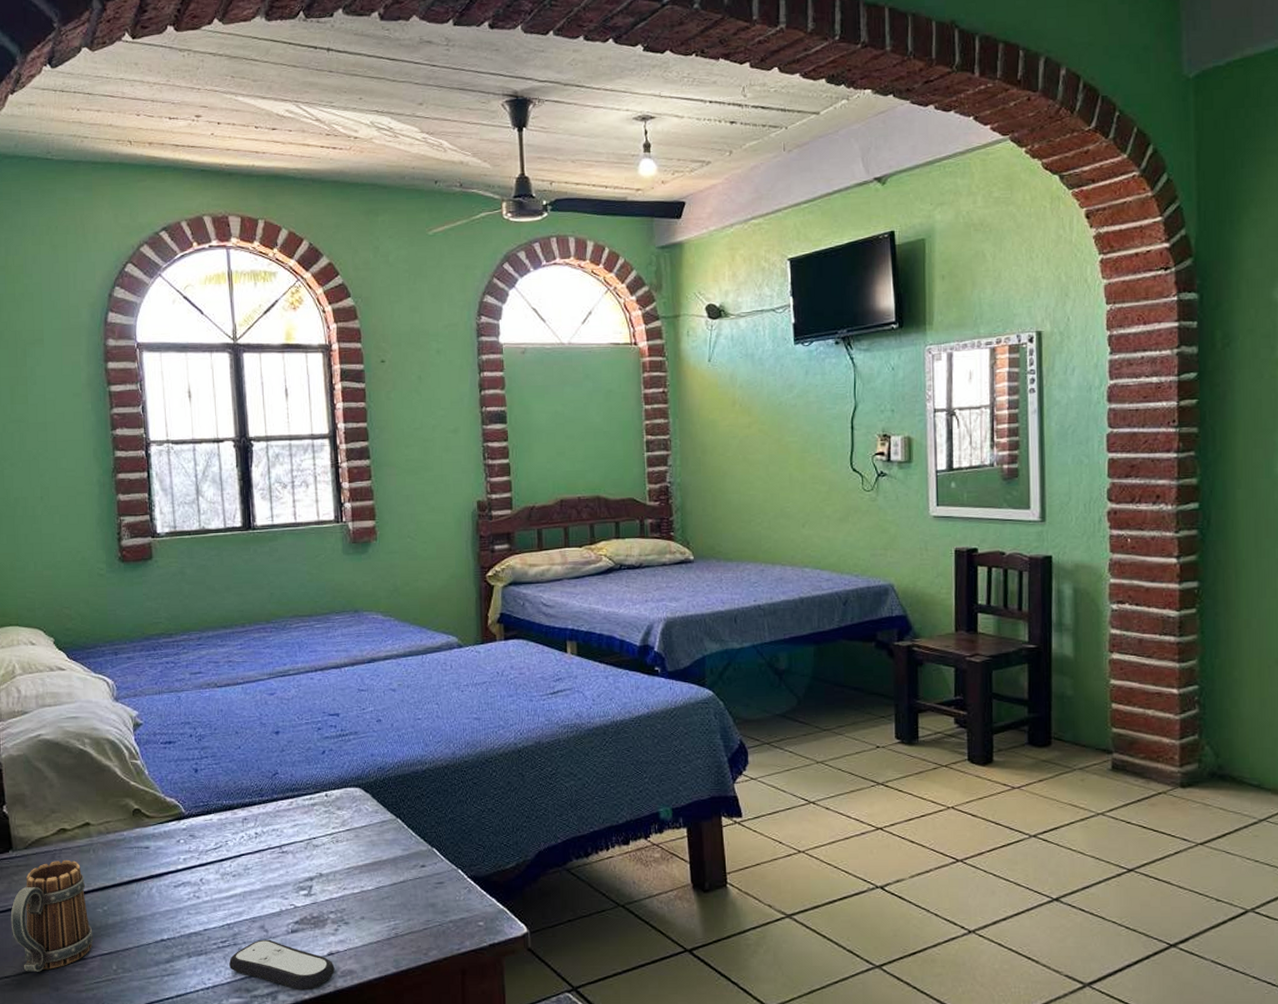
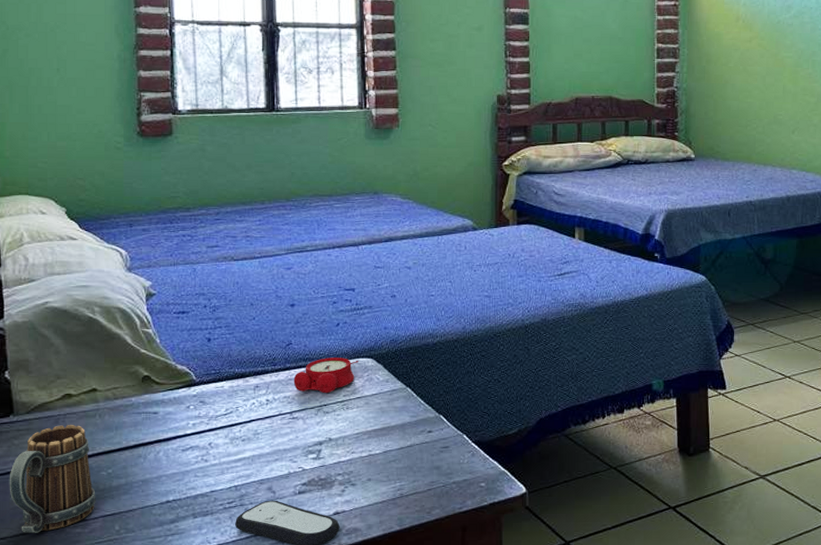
alarm clock: none [281,787,346,826] -> present [293,357,358,394]

